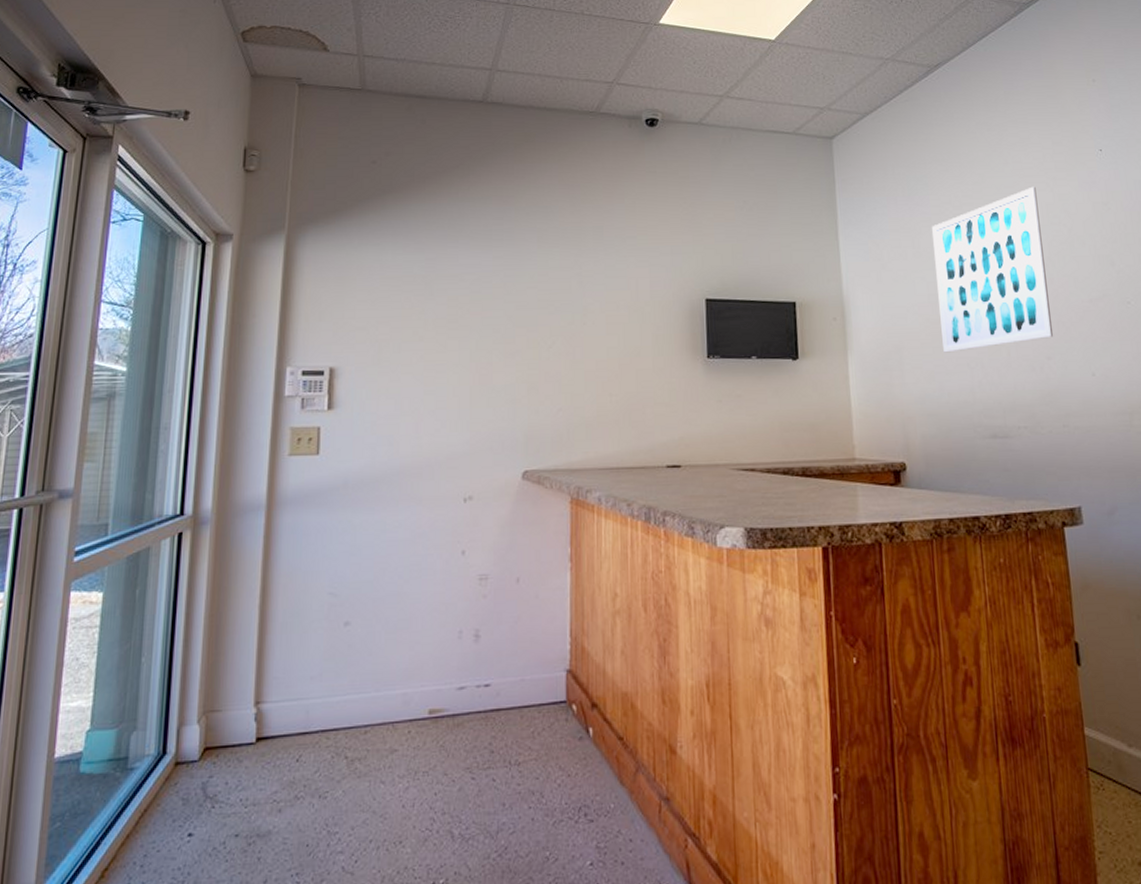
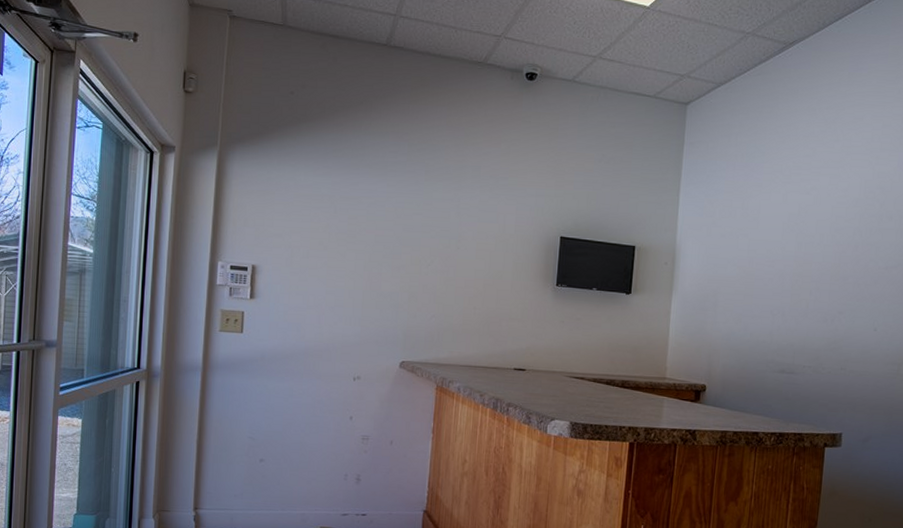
wall art: present [932,186,1054,353] -> none [753,163,859,301]

